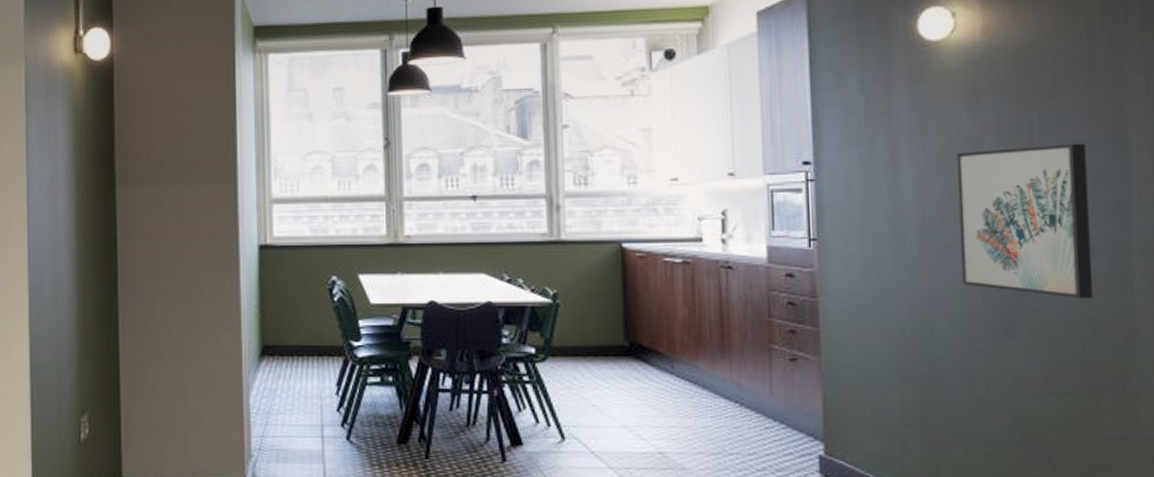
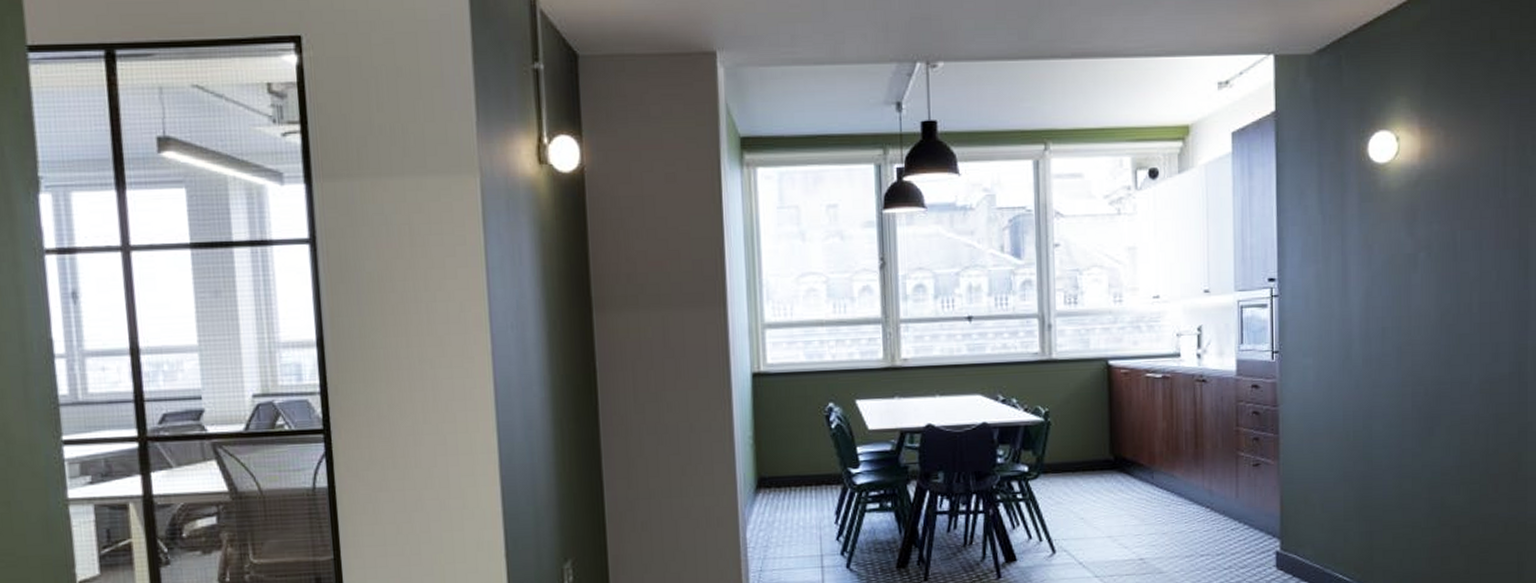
wall art: present [957,143,1093,298] -> none [1396,259,1497,399]

